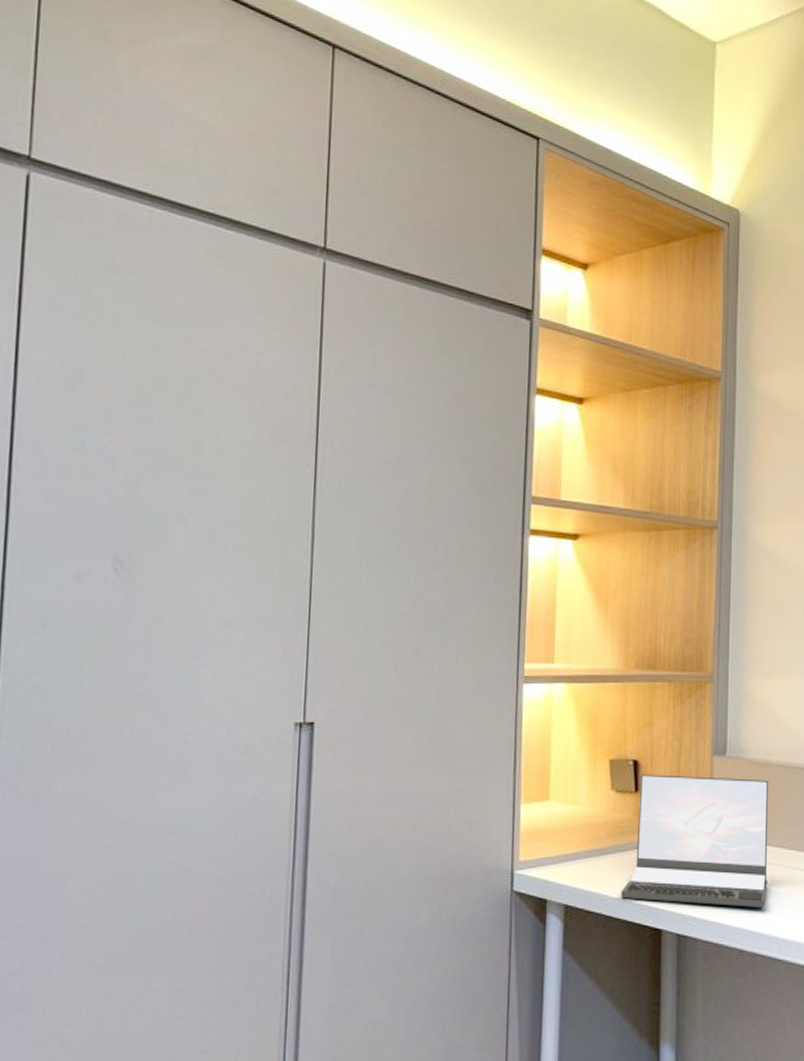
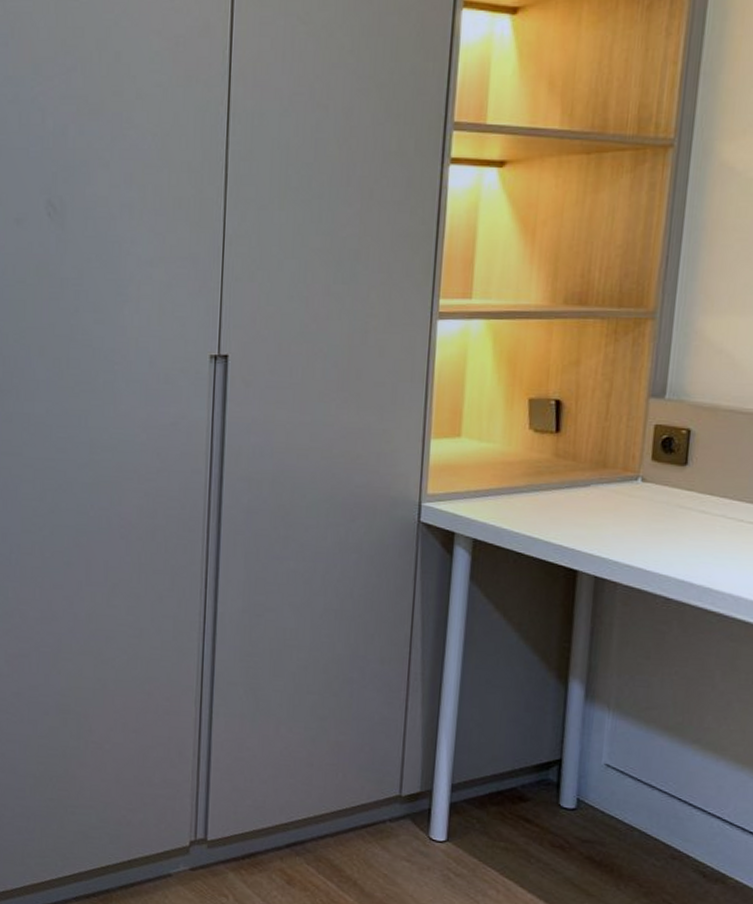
laptop: present [620,774,769,907] -> none [534,414,716,557]

